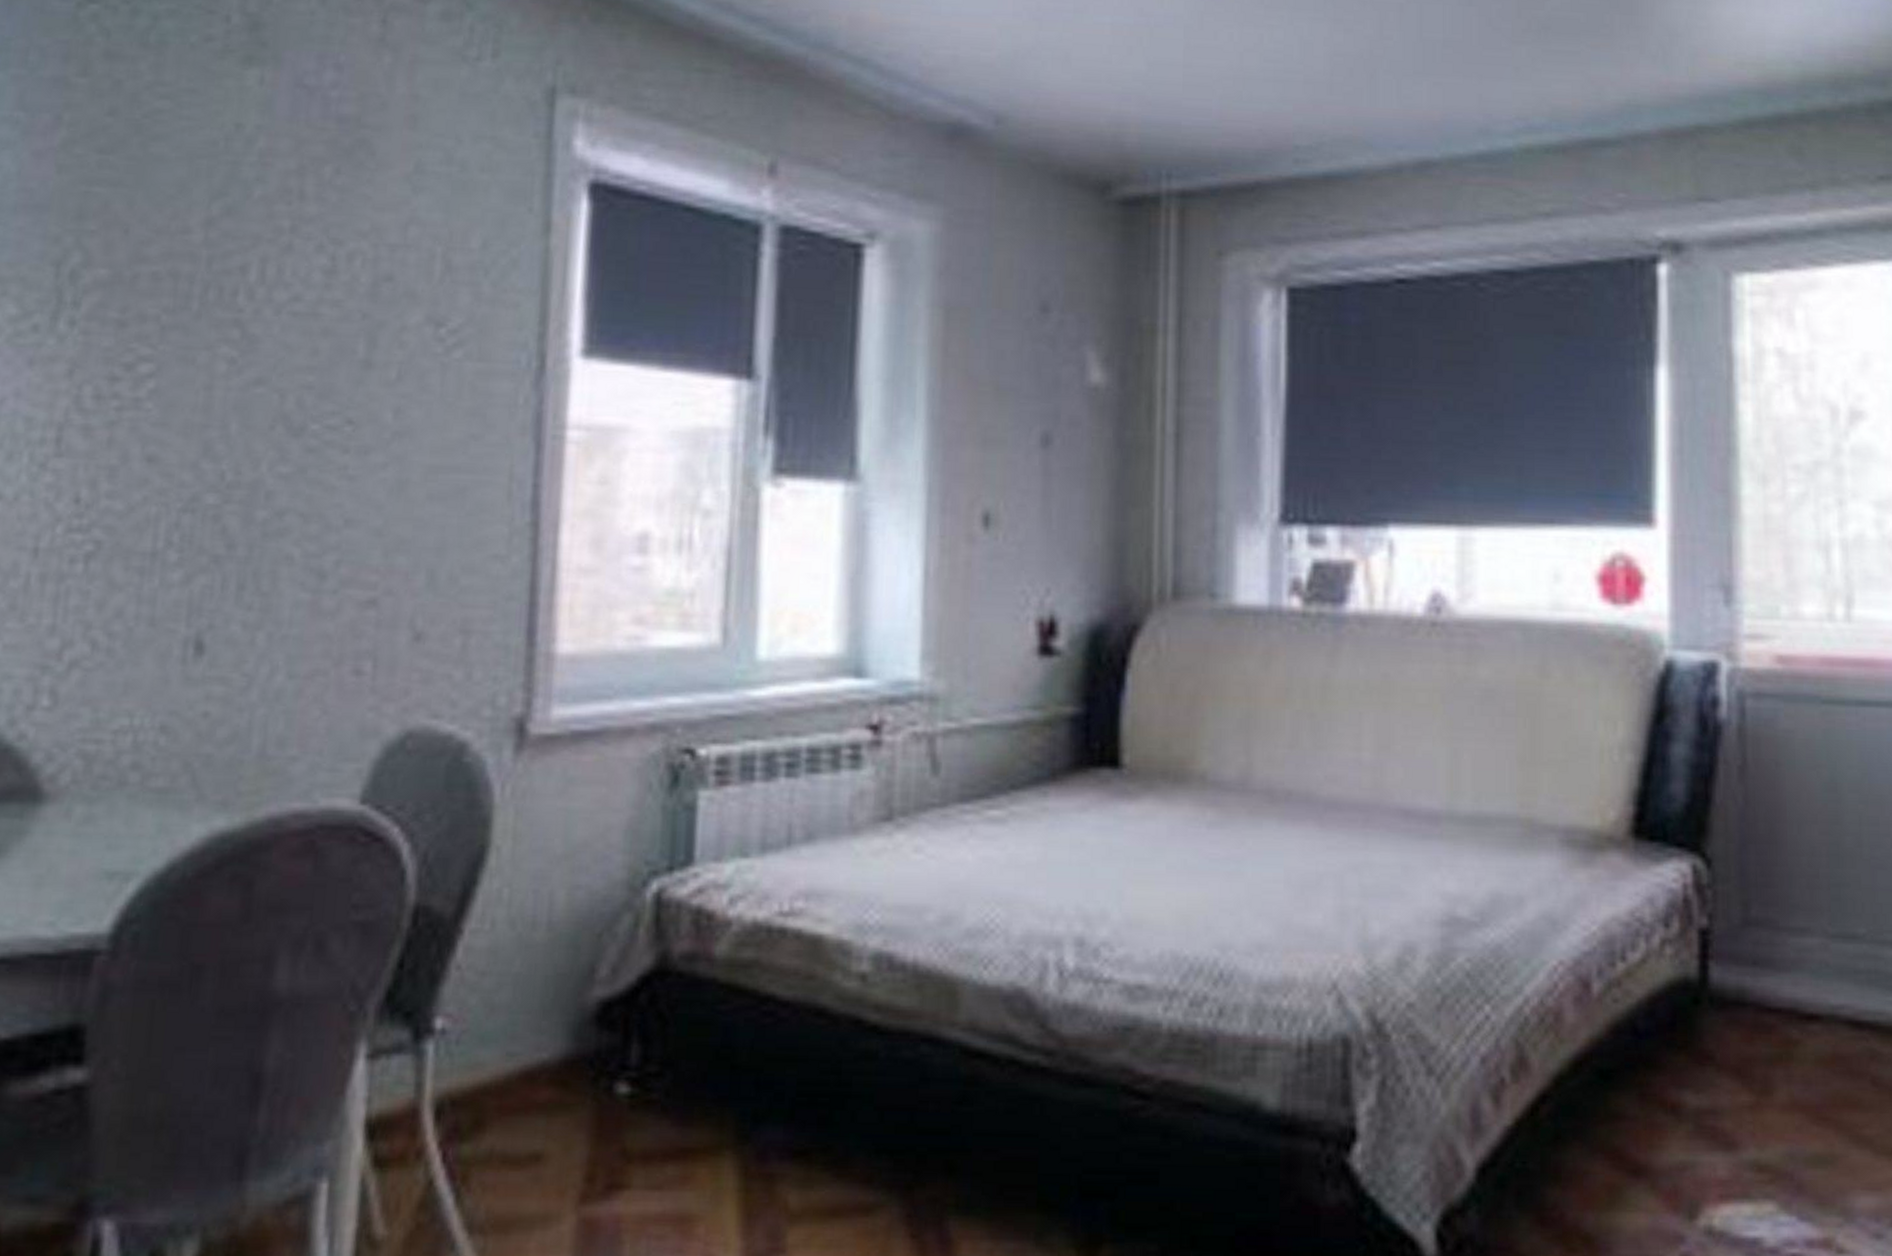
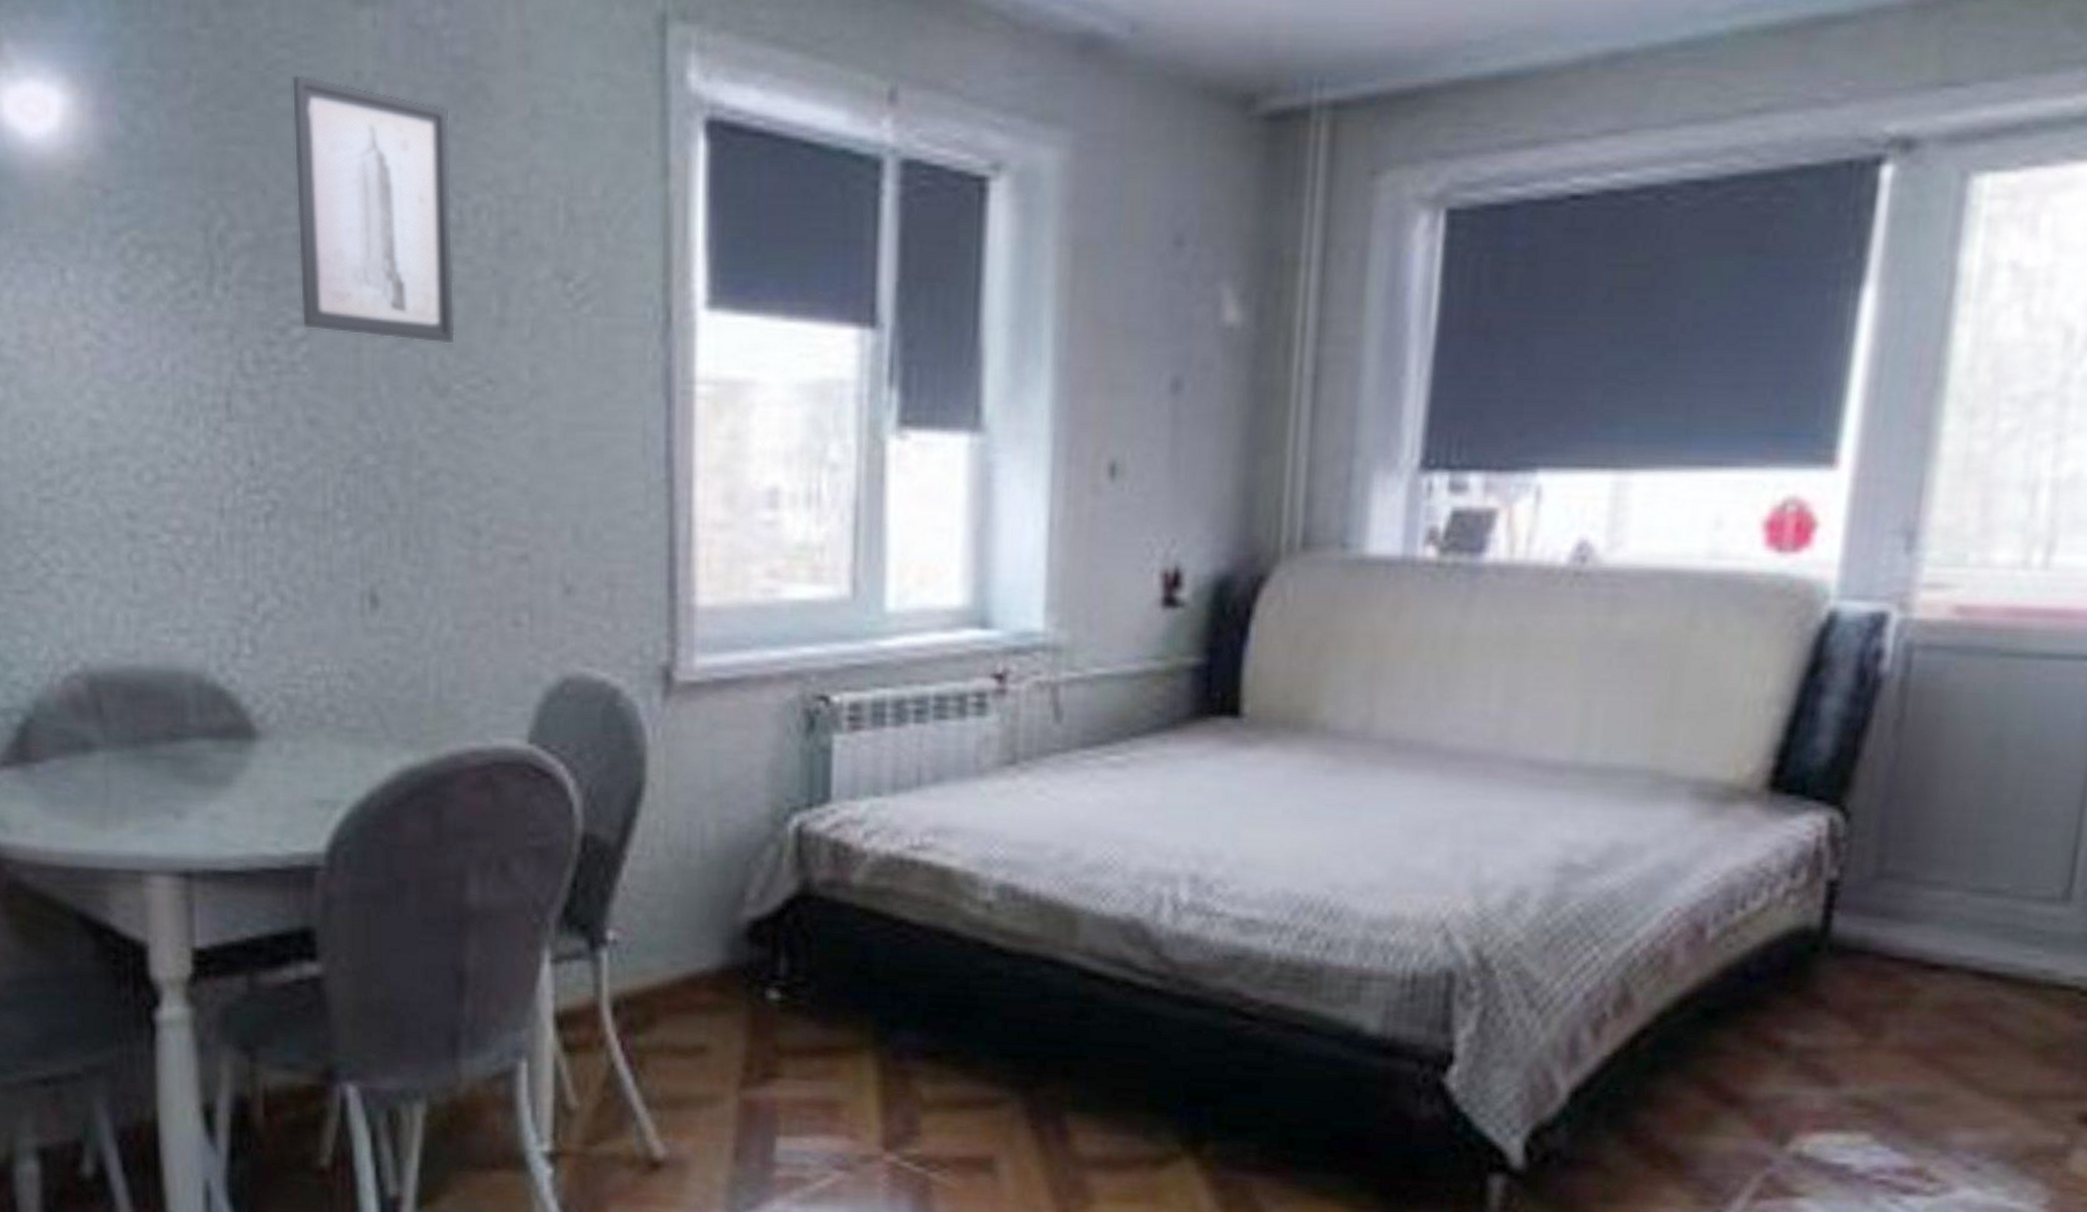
wall art: none [151,123,331,385] -> present [291,73,456,345]

